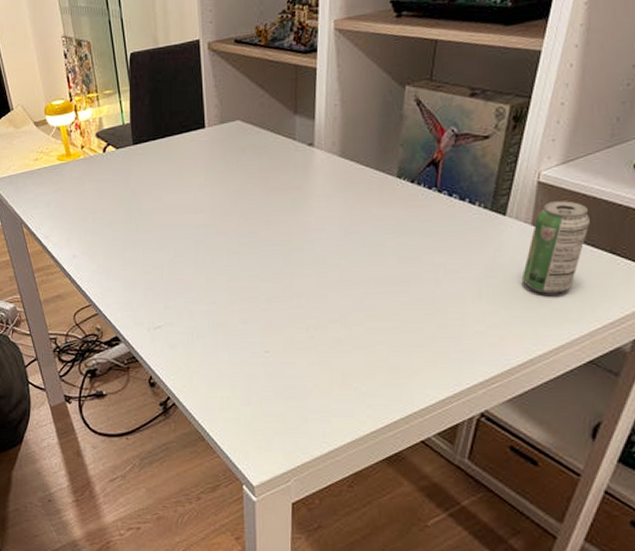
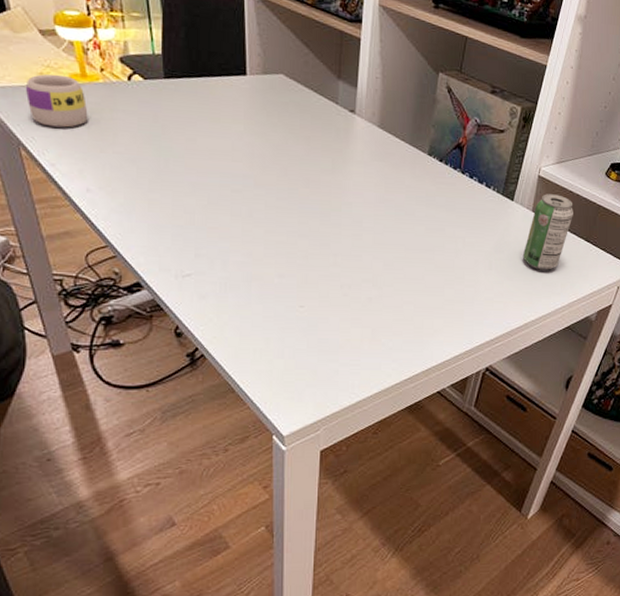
mug: none [26,157,73,204] -> present [26,74,88,128]

